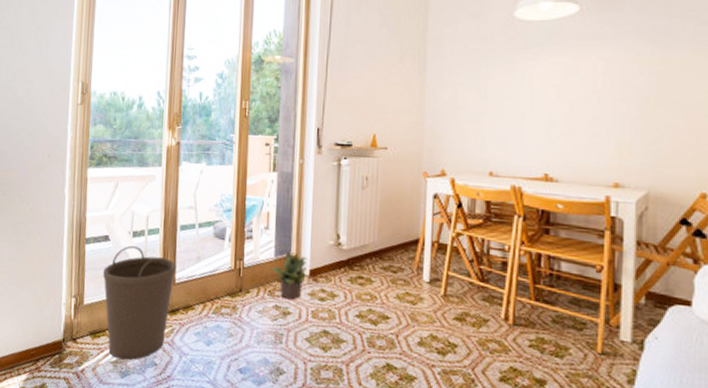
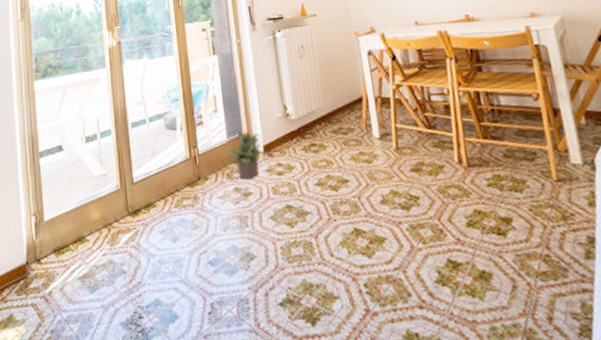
basket: present [103,246,177,360] -> none [60,152,133,273]

